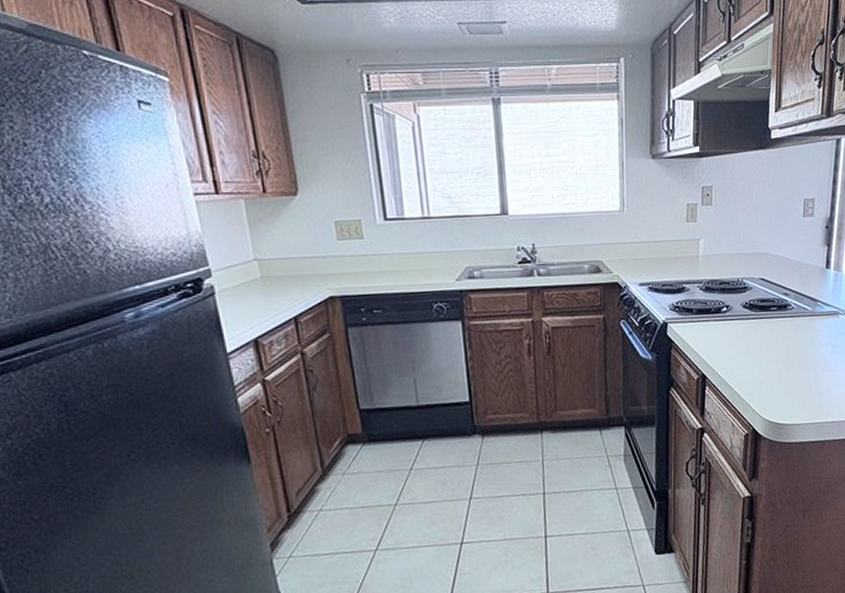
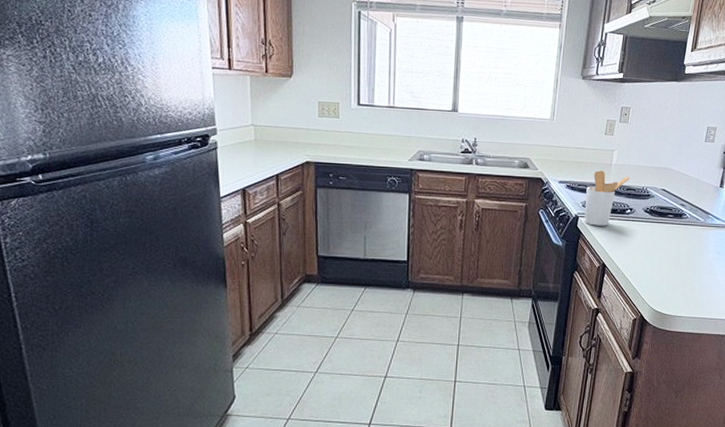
utensil holder: none [672,265,722,332] -> present [584,170,630,226]

